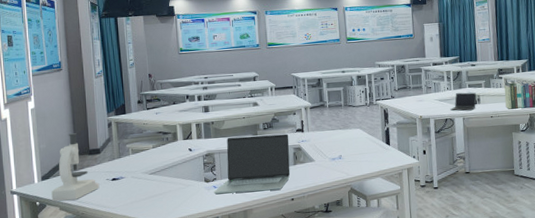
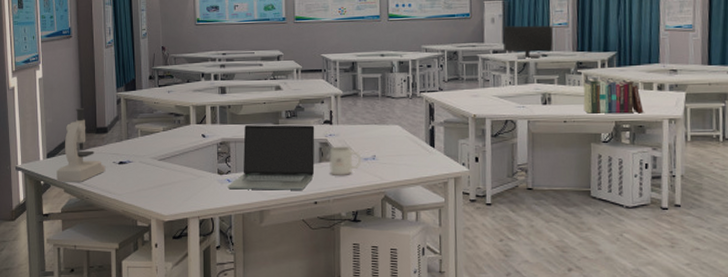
mug: none [301,149,330,175] -> present [328,146,361,177]
monitor: none [439,41,480,69] -> present [503,25,554,59]
laptop computer: present [450,92,477,111] -> none [512,89,546,112]

